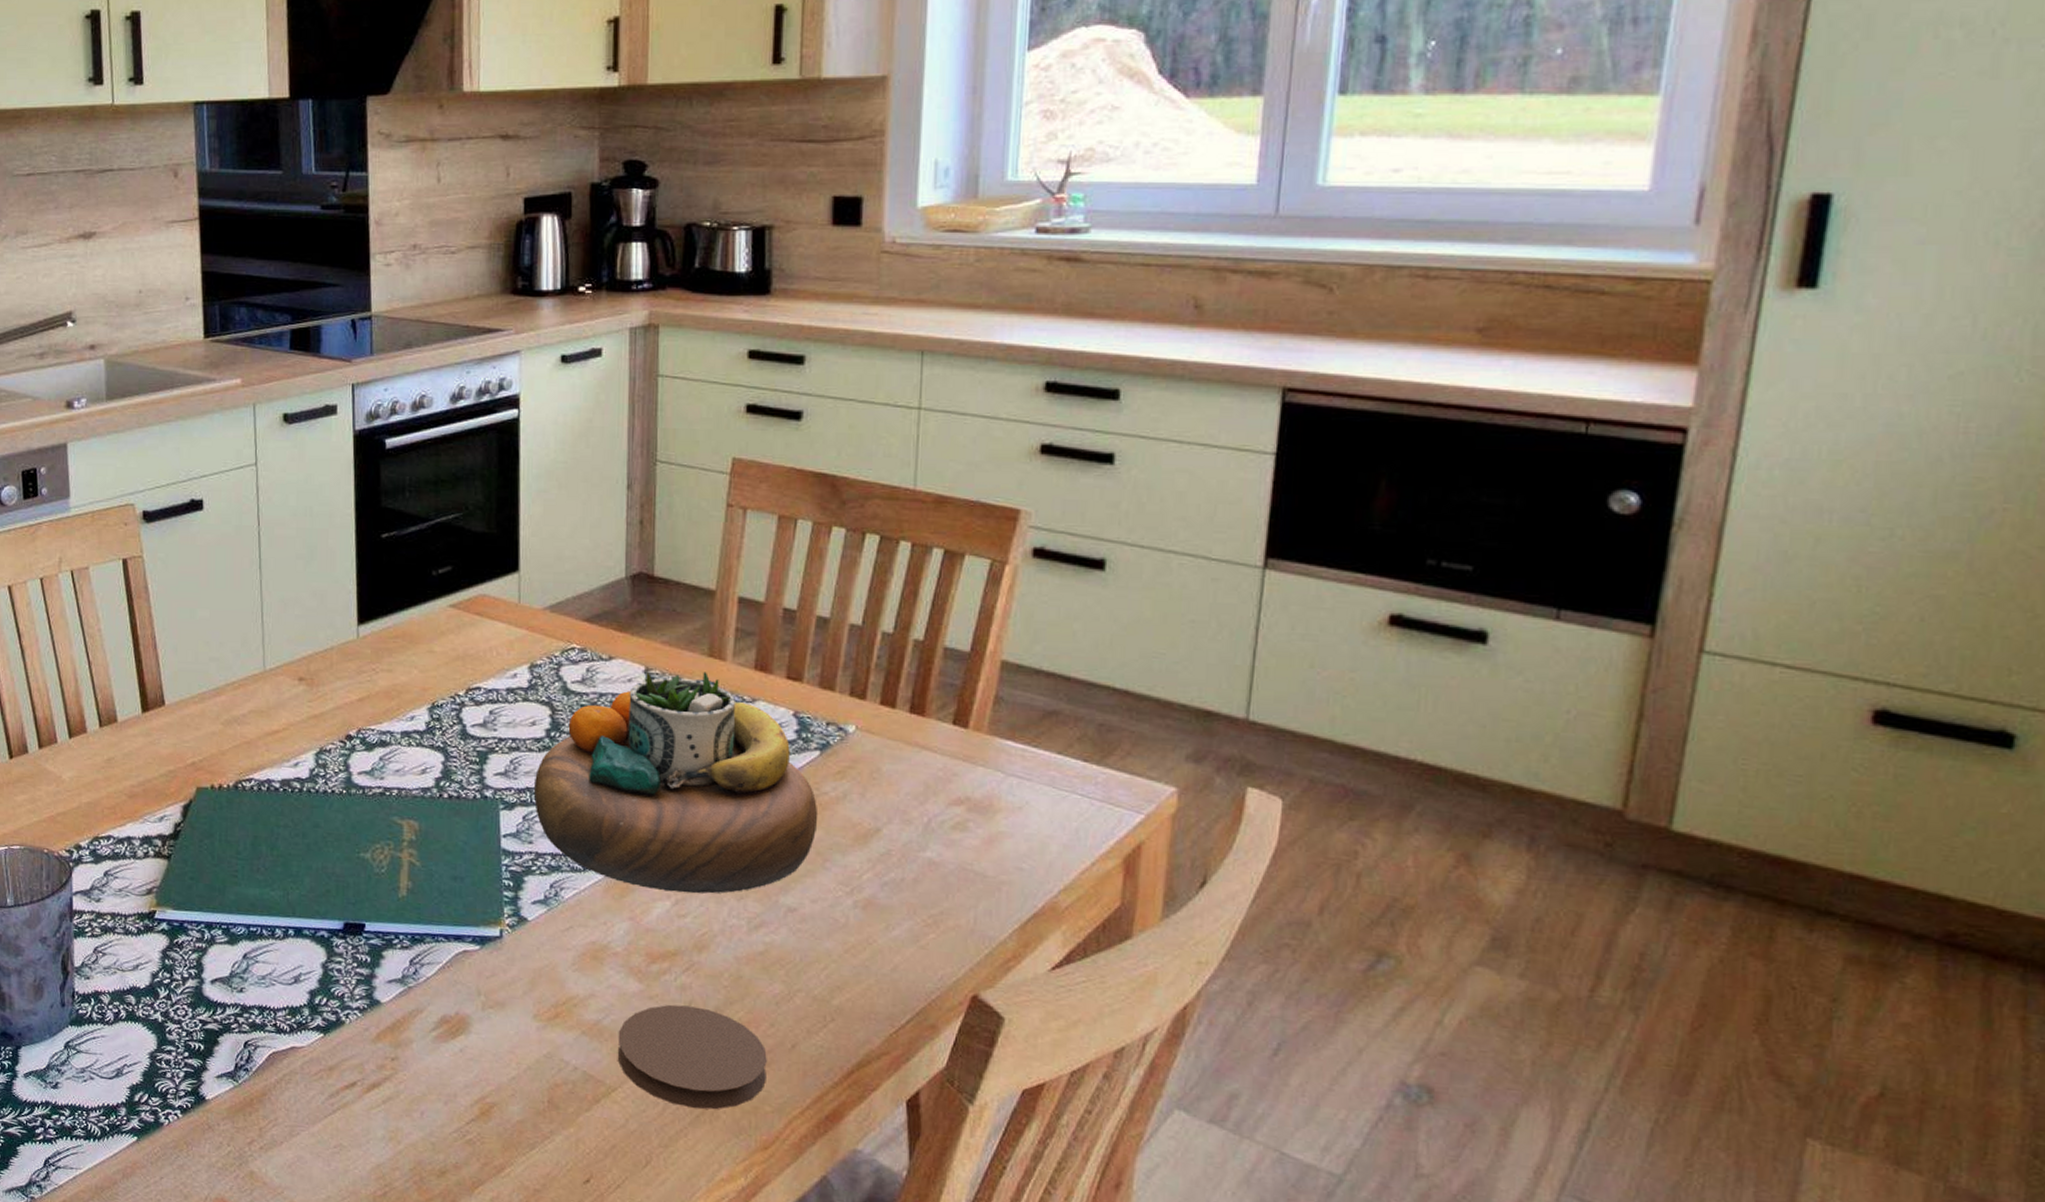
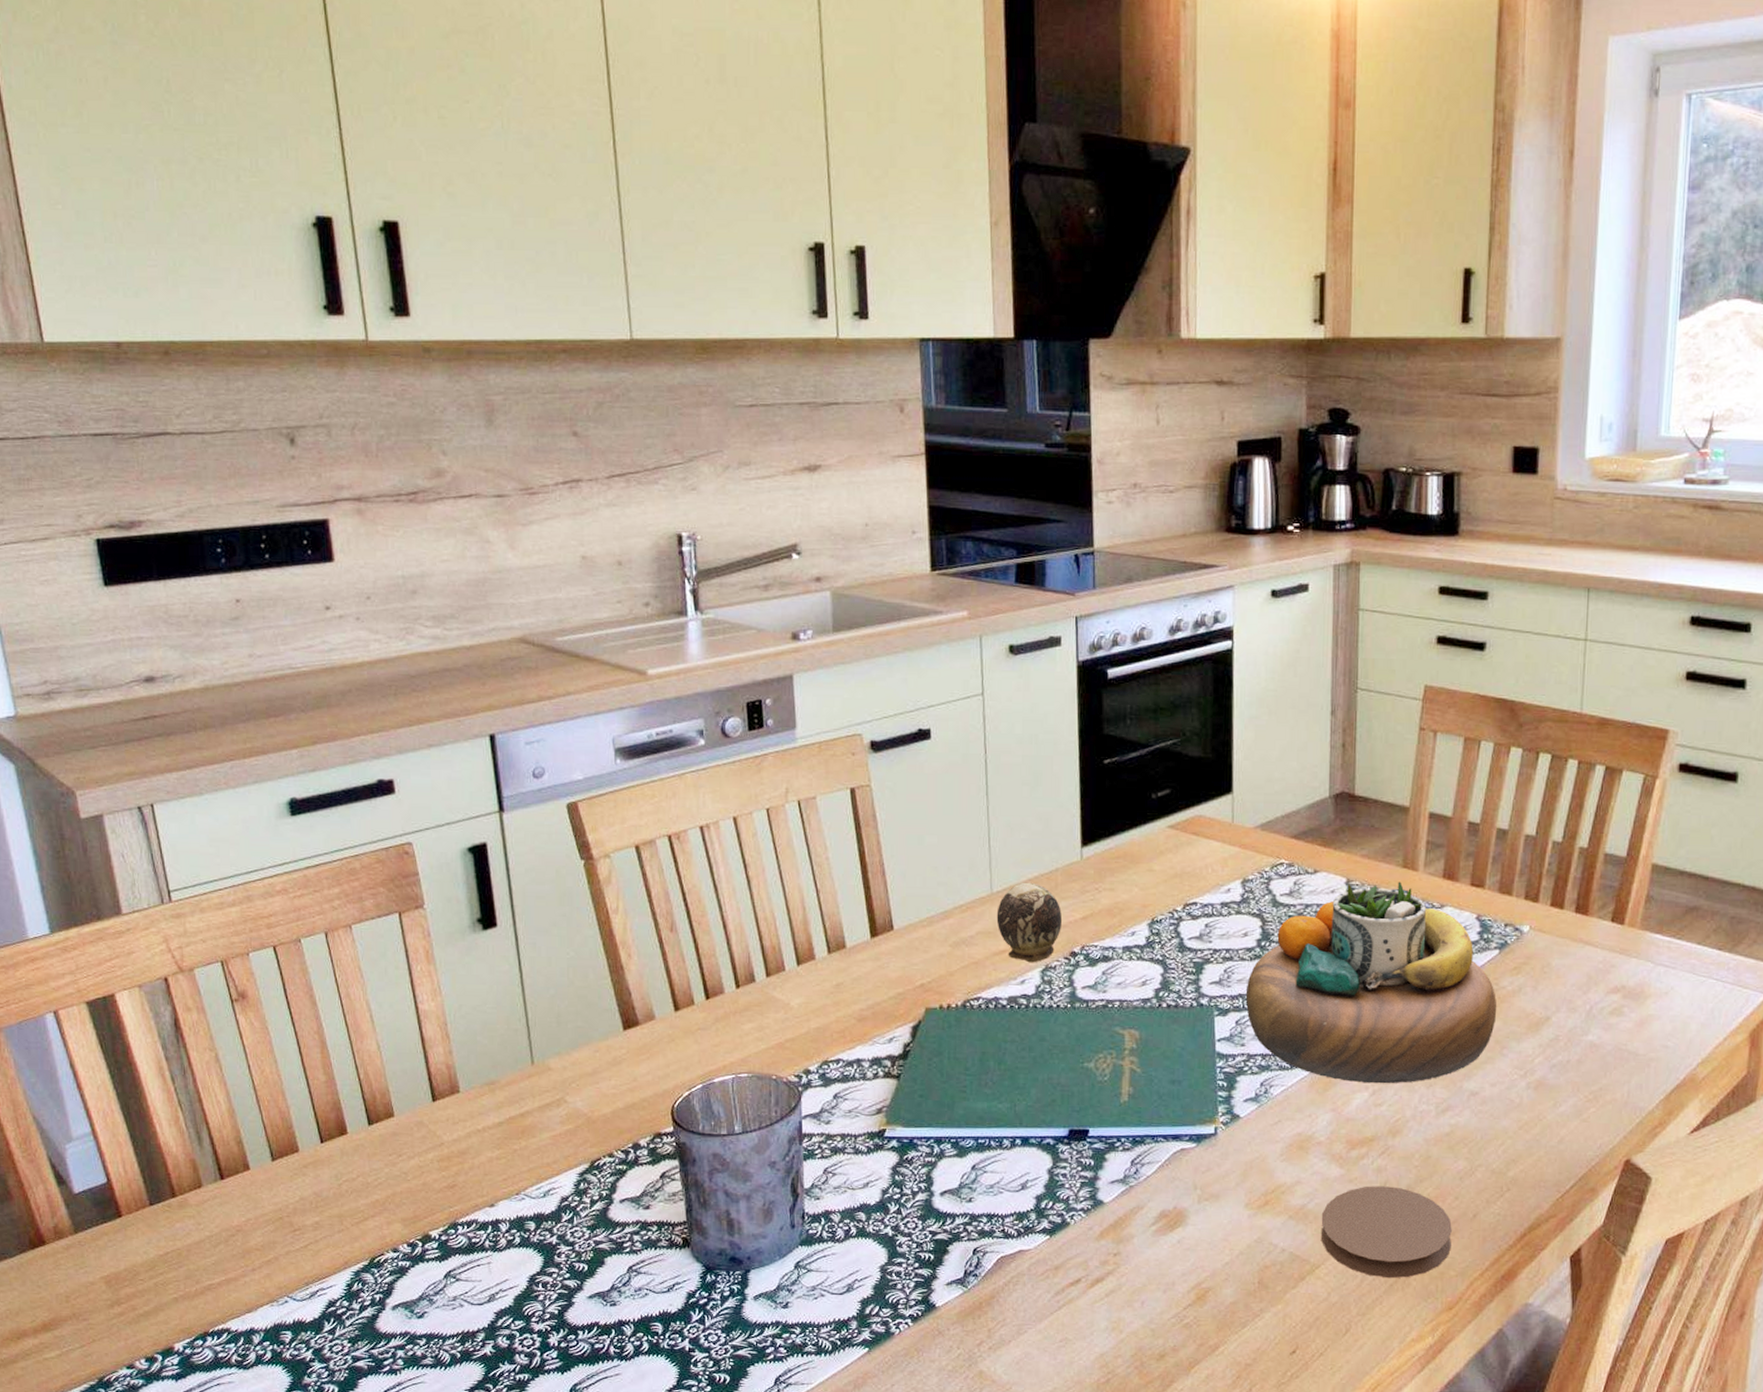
decorative egg: none [269,660,338,745] -> present [996,882,1063,963]

